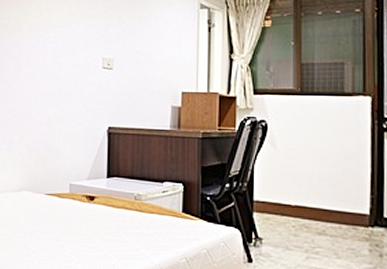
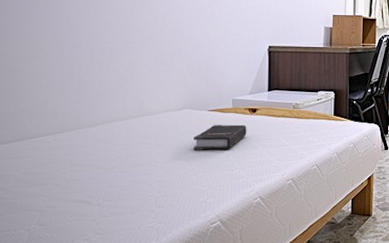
hardback book: none [31,210,84,239] -> present [193,124,247,151]

